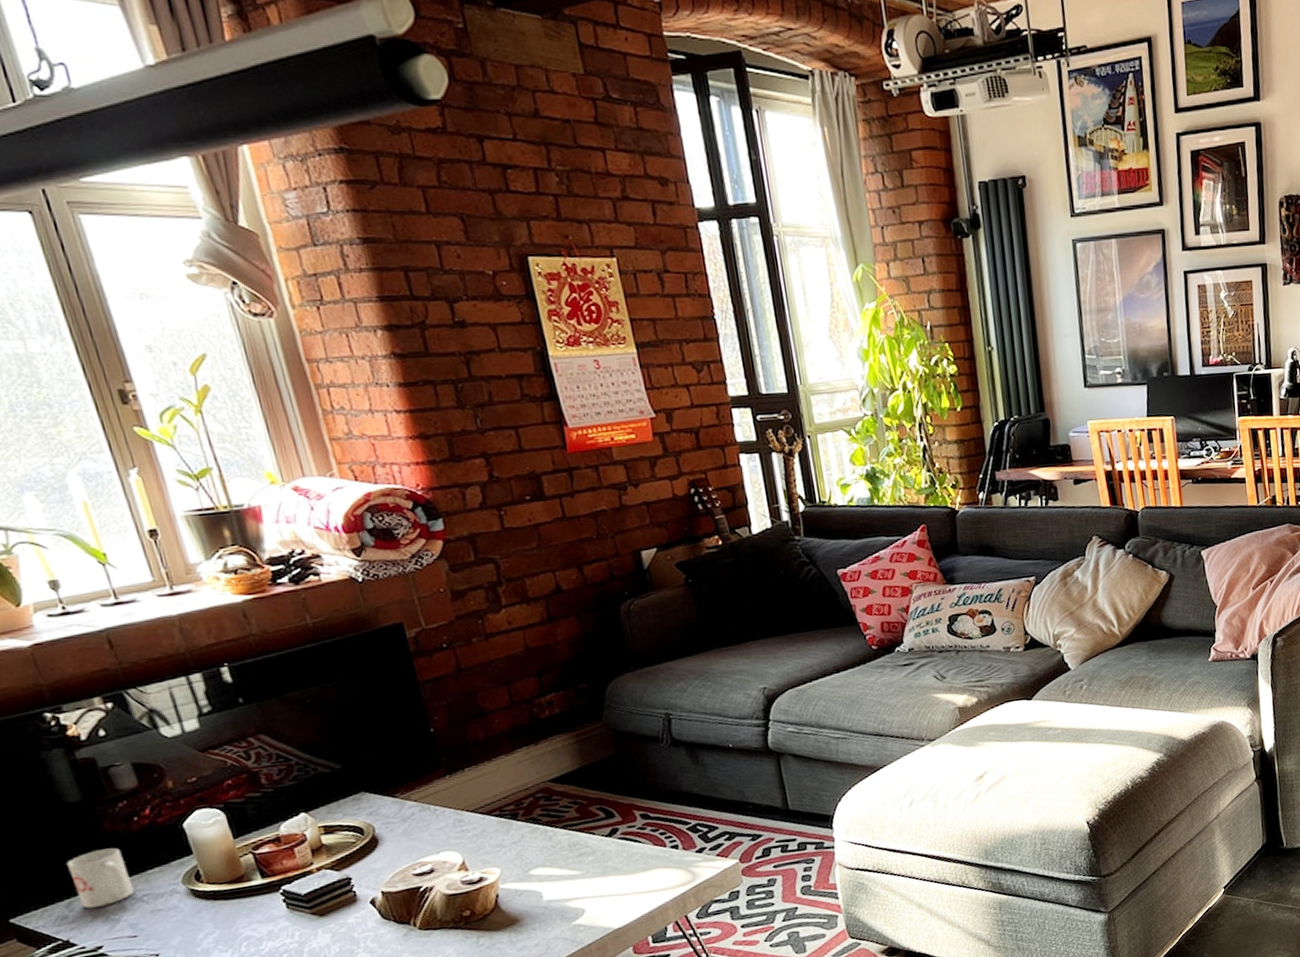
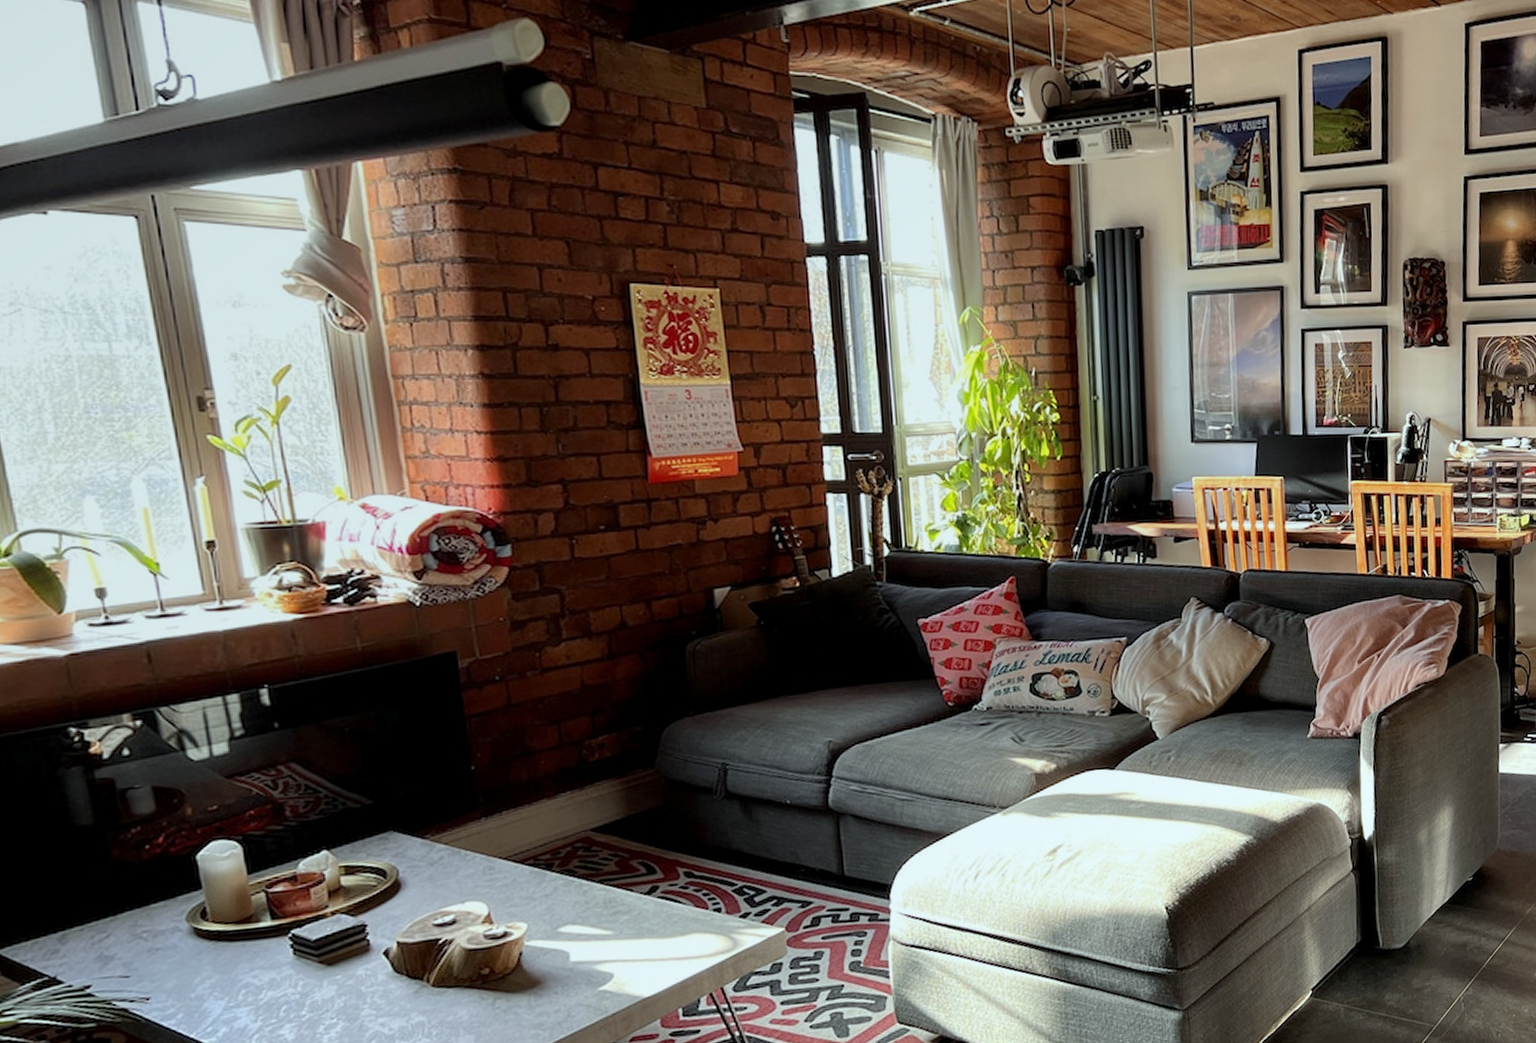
mug: present [67,848,135,909] -> none [67,877,135,943]

